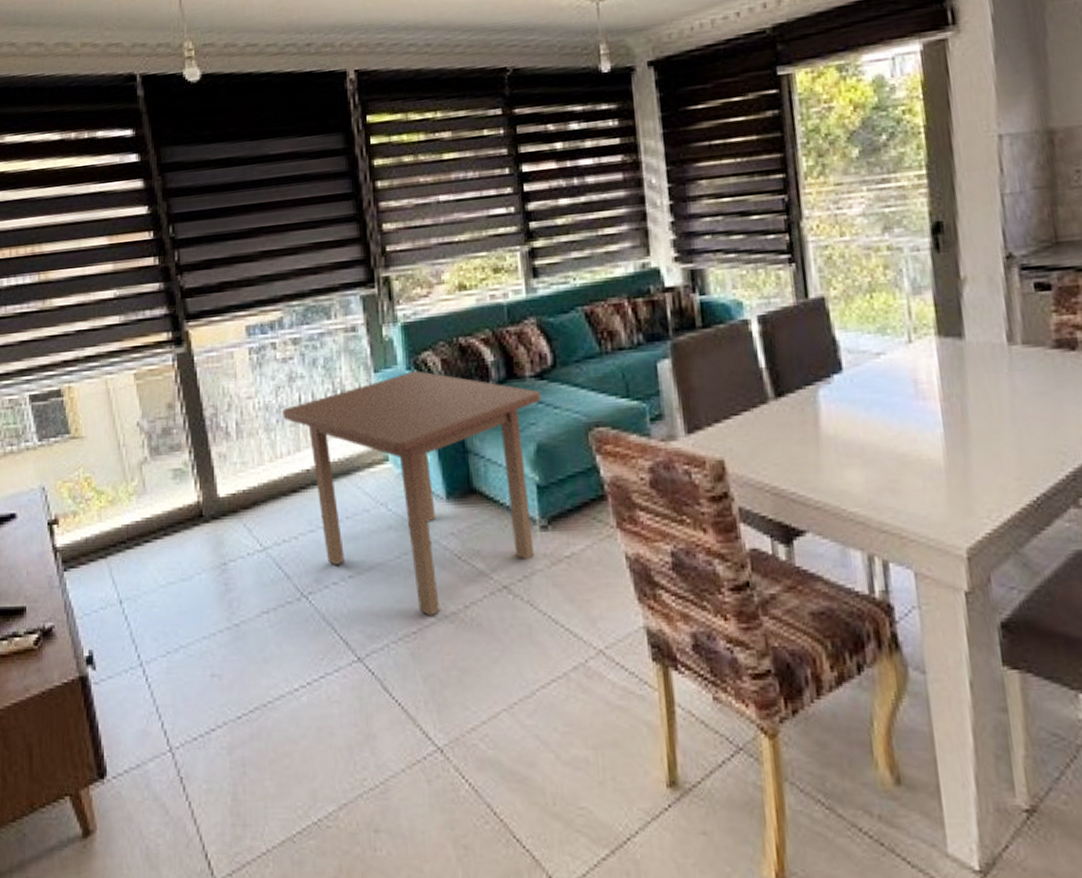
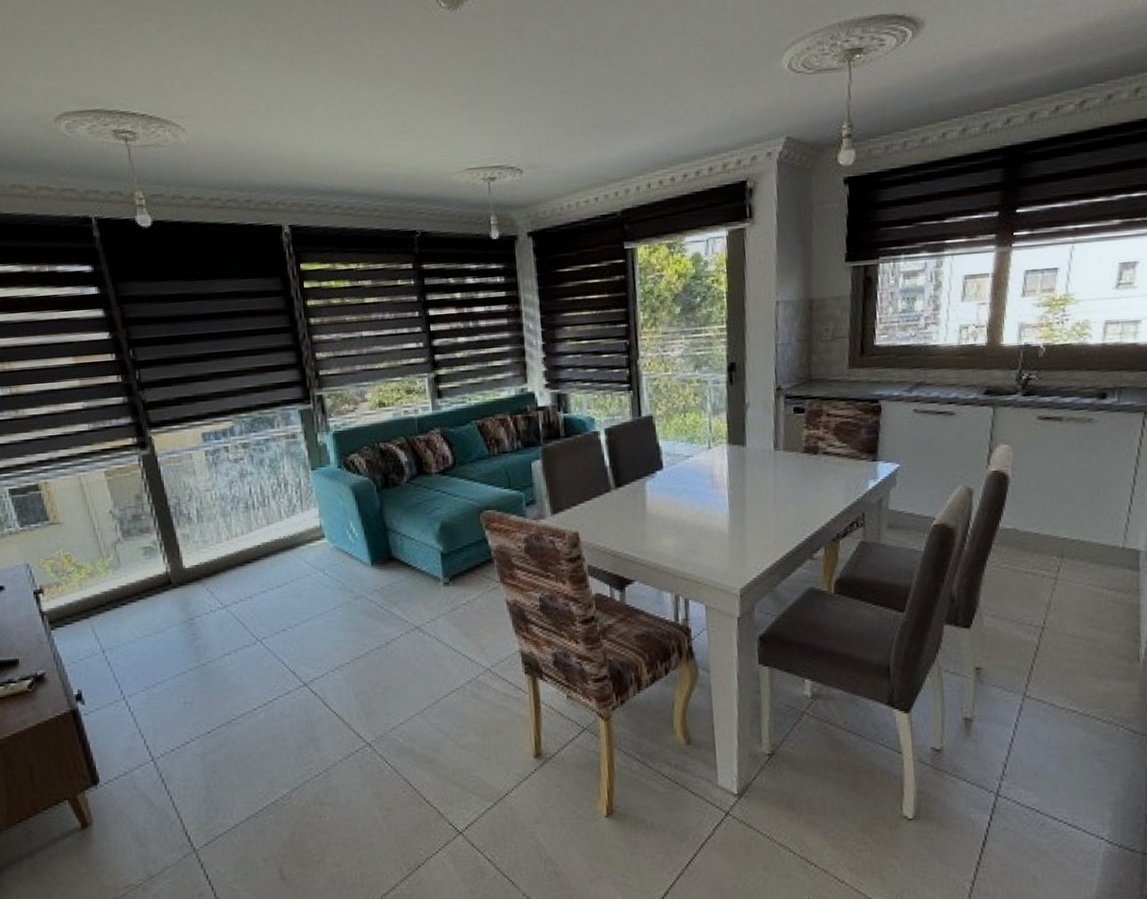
coffee table: present [283,371,541,616] -> none [236,469,444,651]

